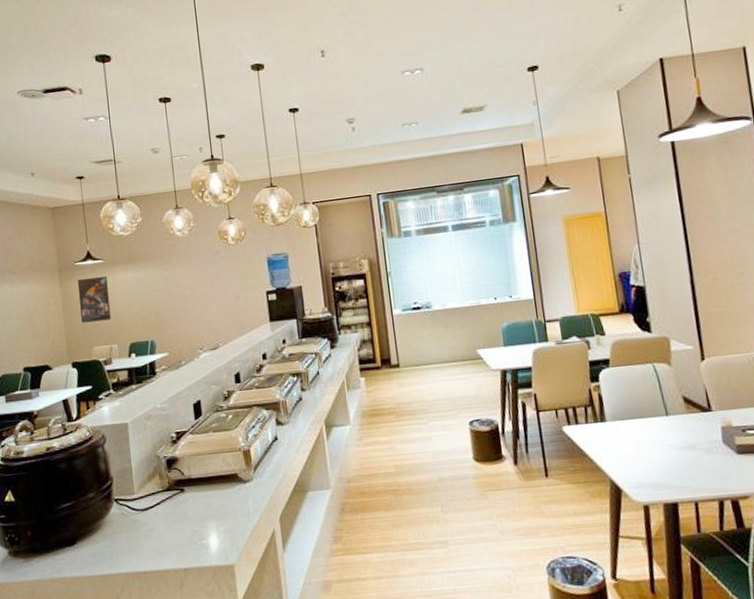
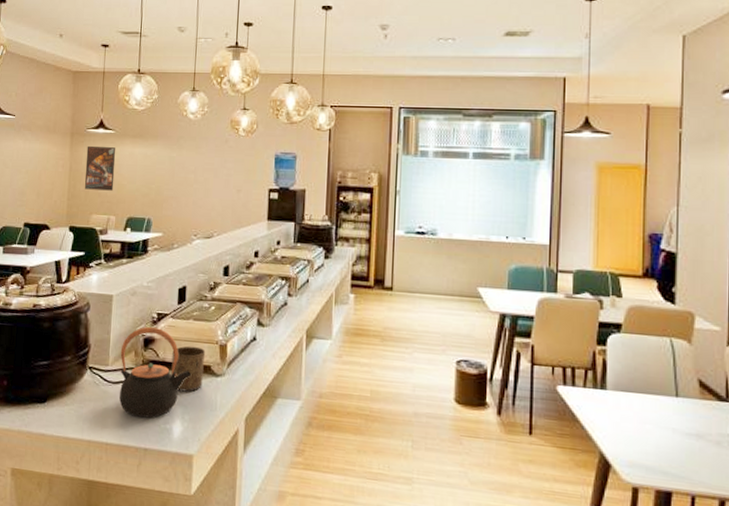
teapot: none [144,446,220,539] -> present [119,326,192,418]
cup: none [197,457,232,505] -> present [171,346,206,392]

